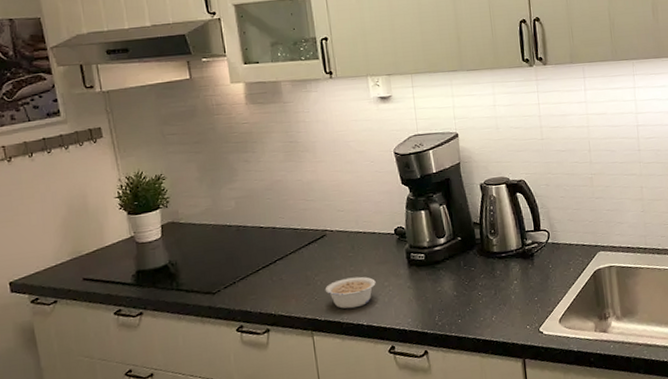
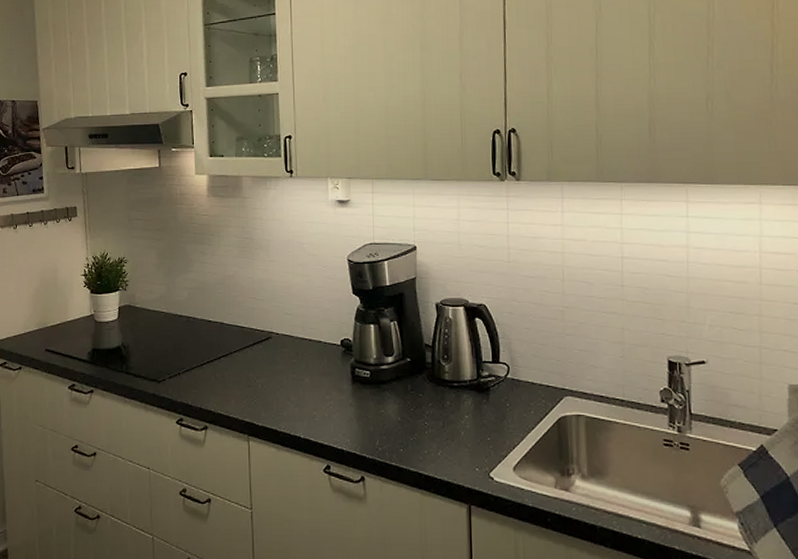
legume: present [325,276,376,309] -> none [265,385,317,418]

